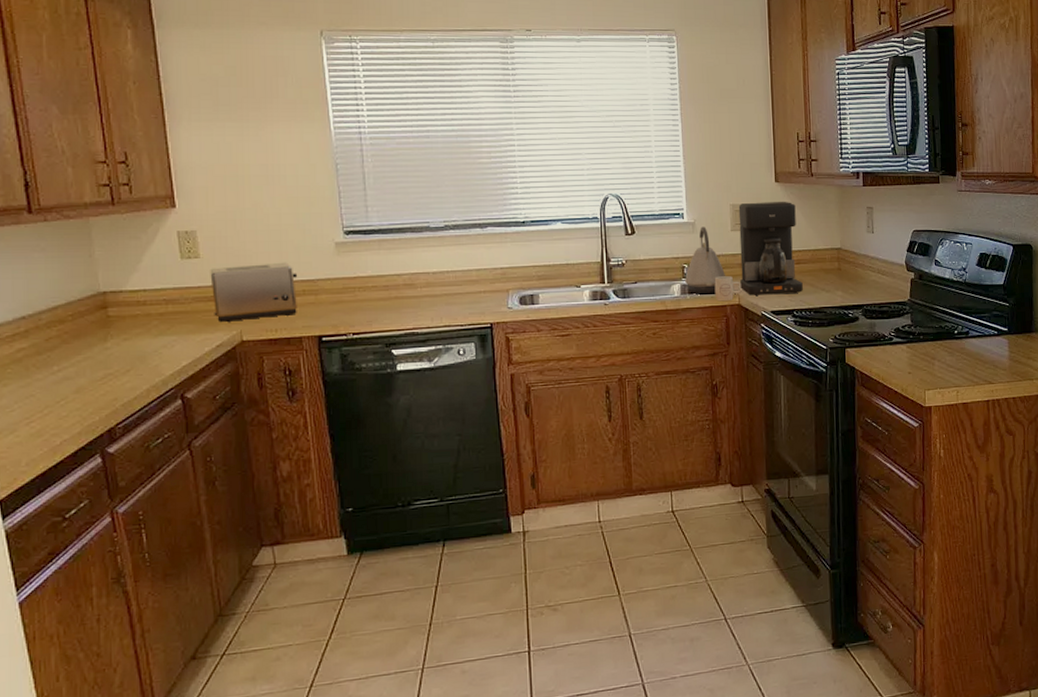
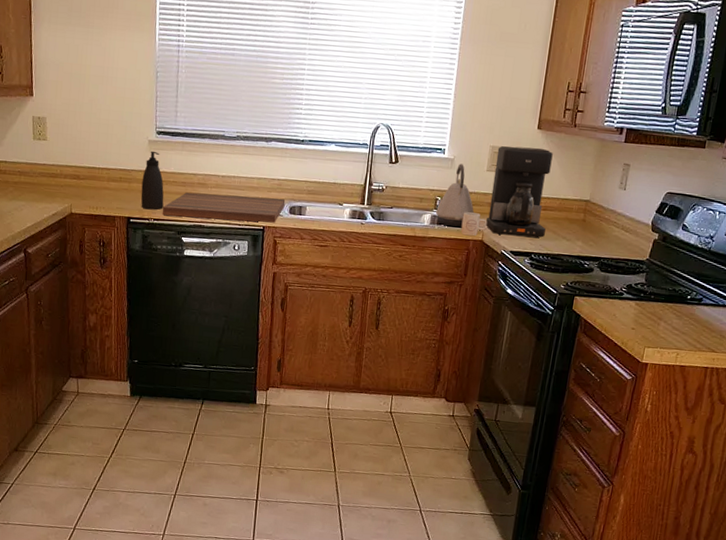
toaster: present [210,262,298,322] -> none [52,150,117,197]
soap dispenser: none [332,254,364,323] -> present [141,150,164,210]
cutting board: none [362,289,513,328] -> present [162,192,286,223]

